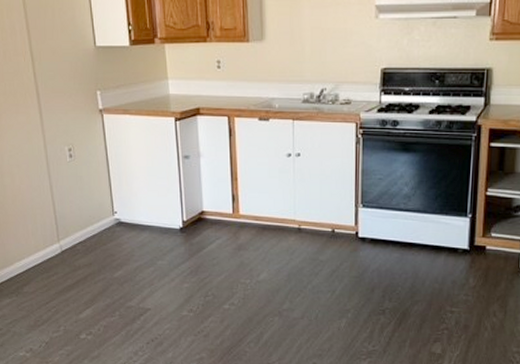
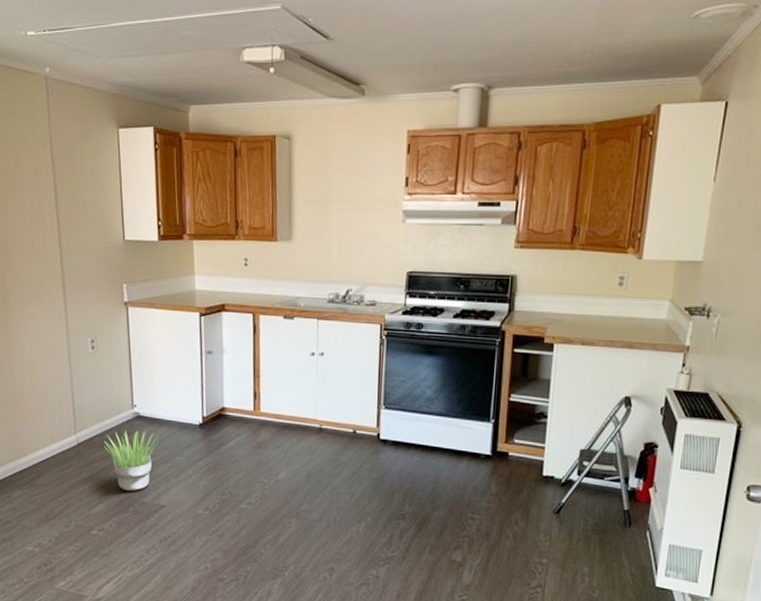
potted plant: none [87,236,143,296] -> present [104,429,161,491]

